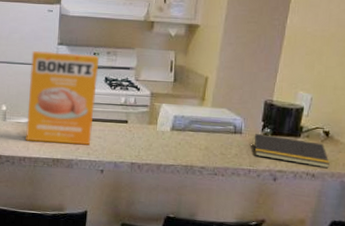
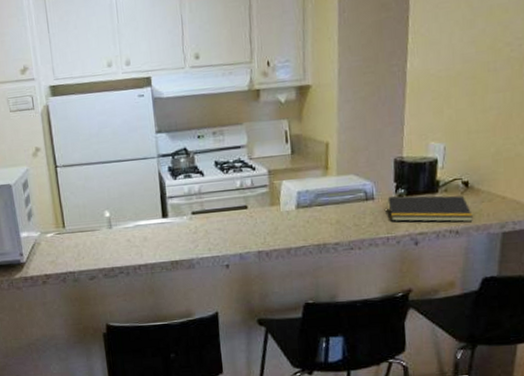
box: present [26,50,100,146] -> none [128,138,210,247]

